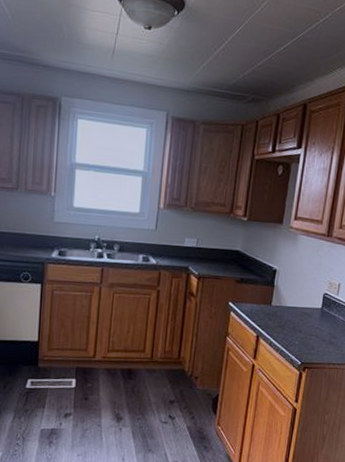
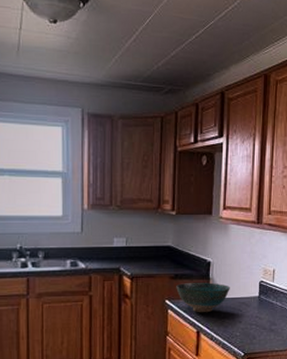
bowl: none [240,287,294,319] -> present [176,282,230,313]

